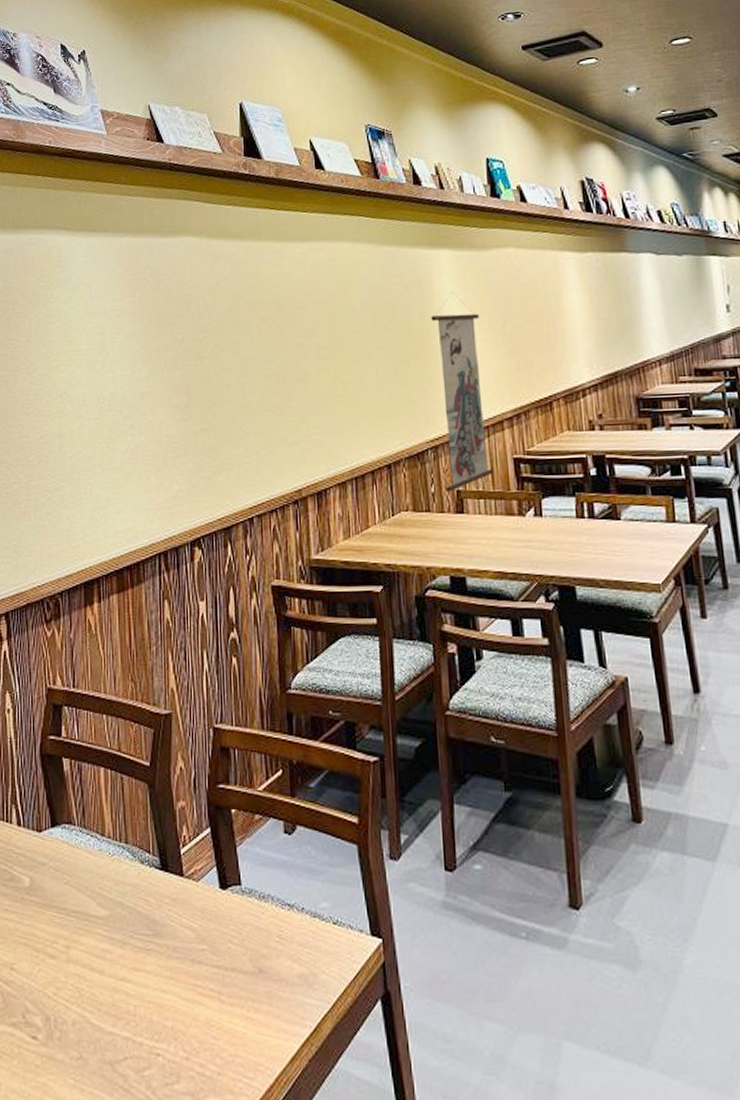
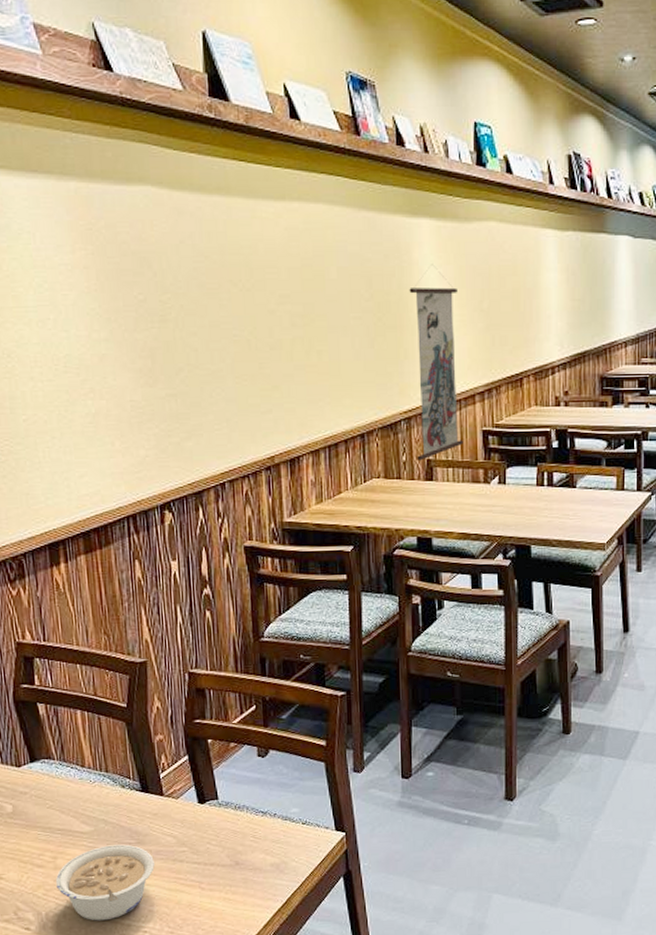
legume: none [67,935,172,1035] -> present [55,844,156,921]

